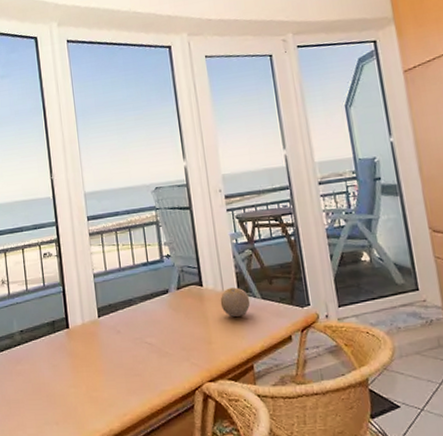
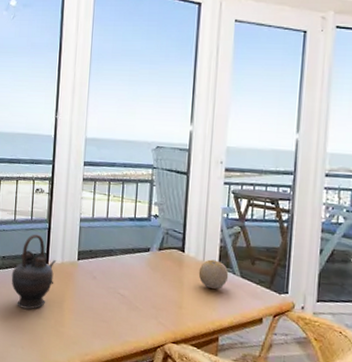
teapot: none [32,299,79,381] -> present [11,234,57,310]

